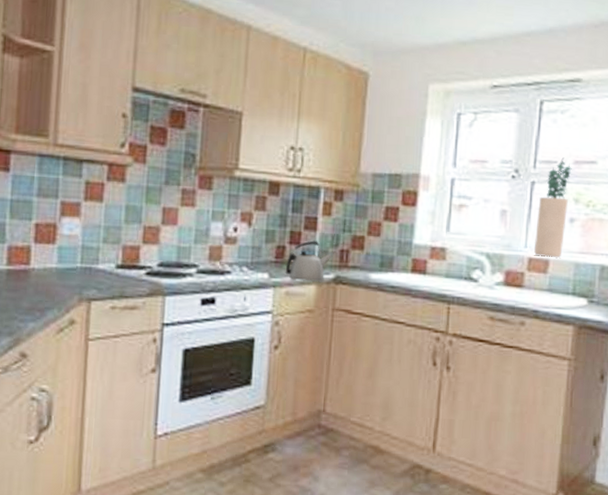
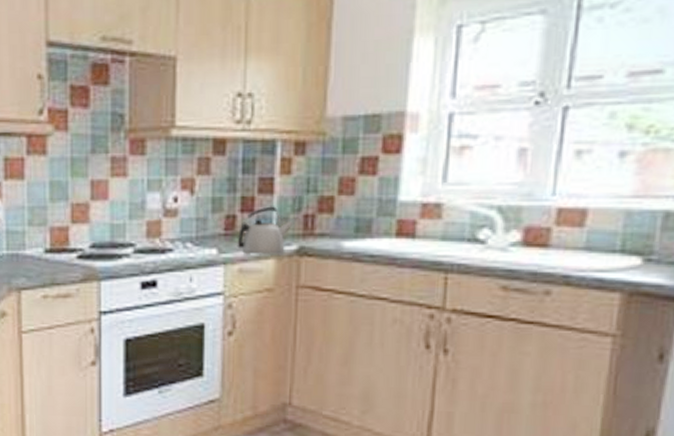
vase: present [534,157,572,258] -> none [565,69,625,205]

